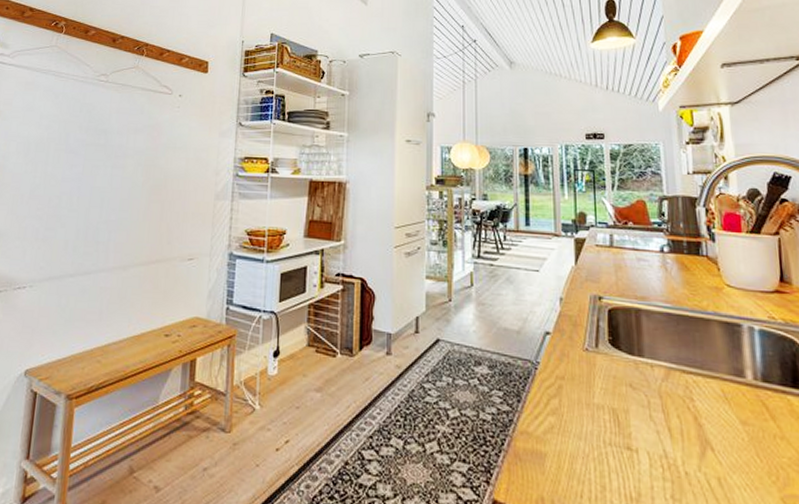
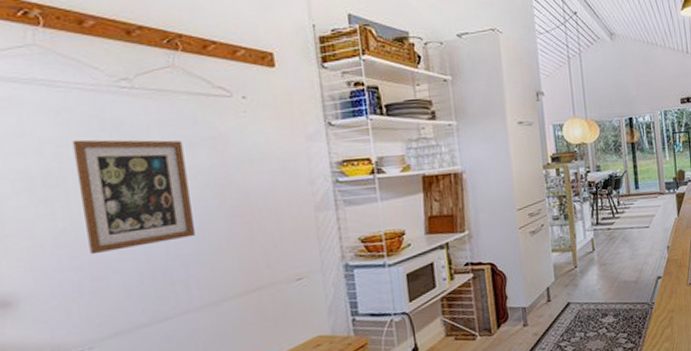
picture frame: none [50,117,130,209] -> present [72,139,195,255]

